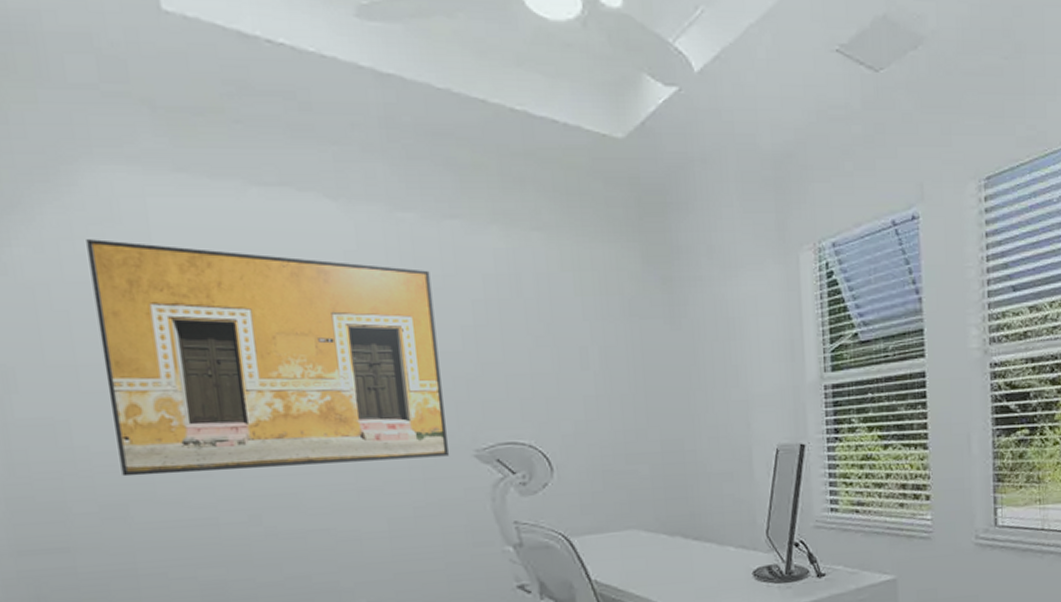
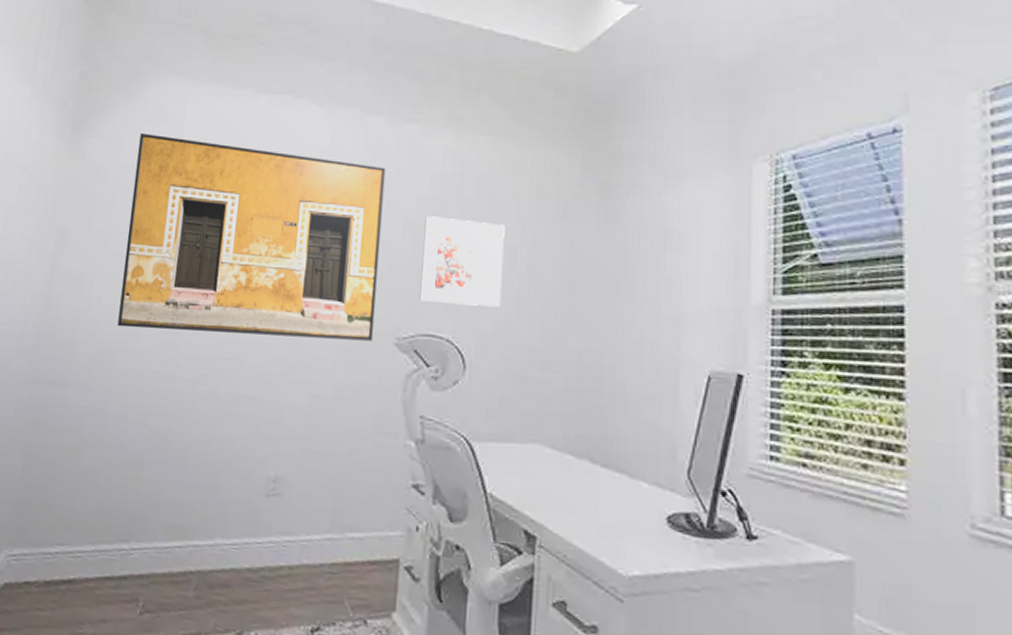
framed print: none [485,321,579,410] -> present [419,216,505,307]

